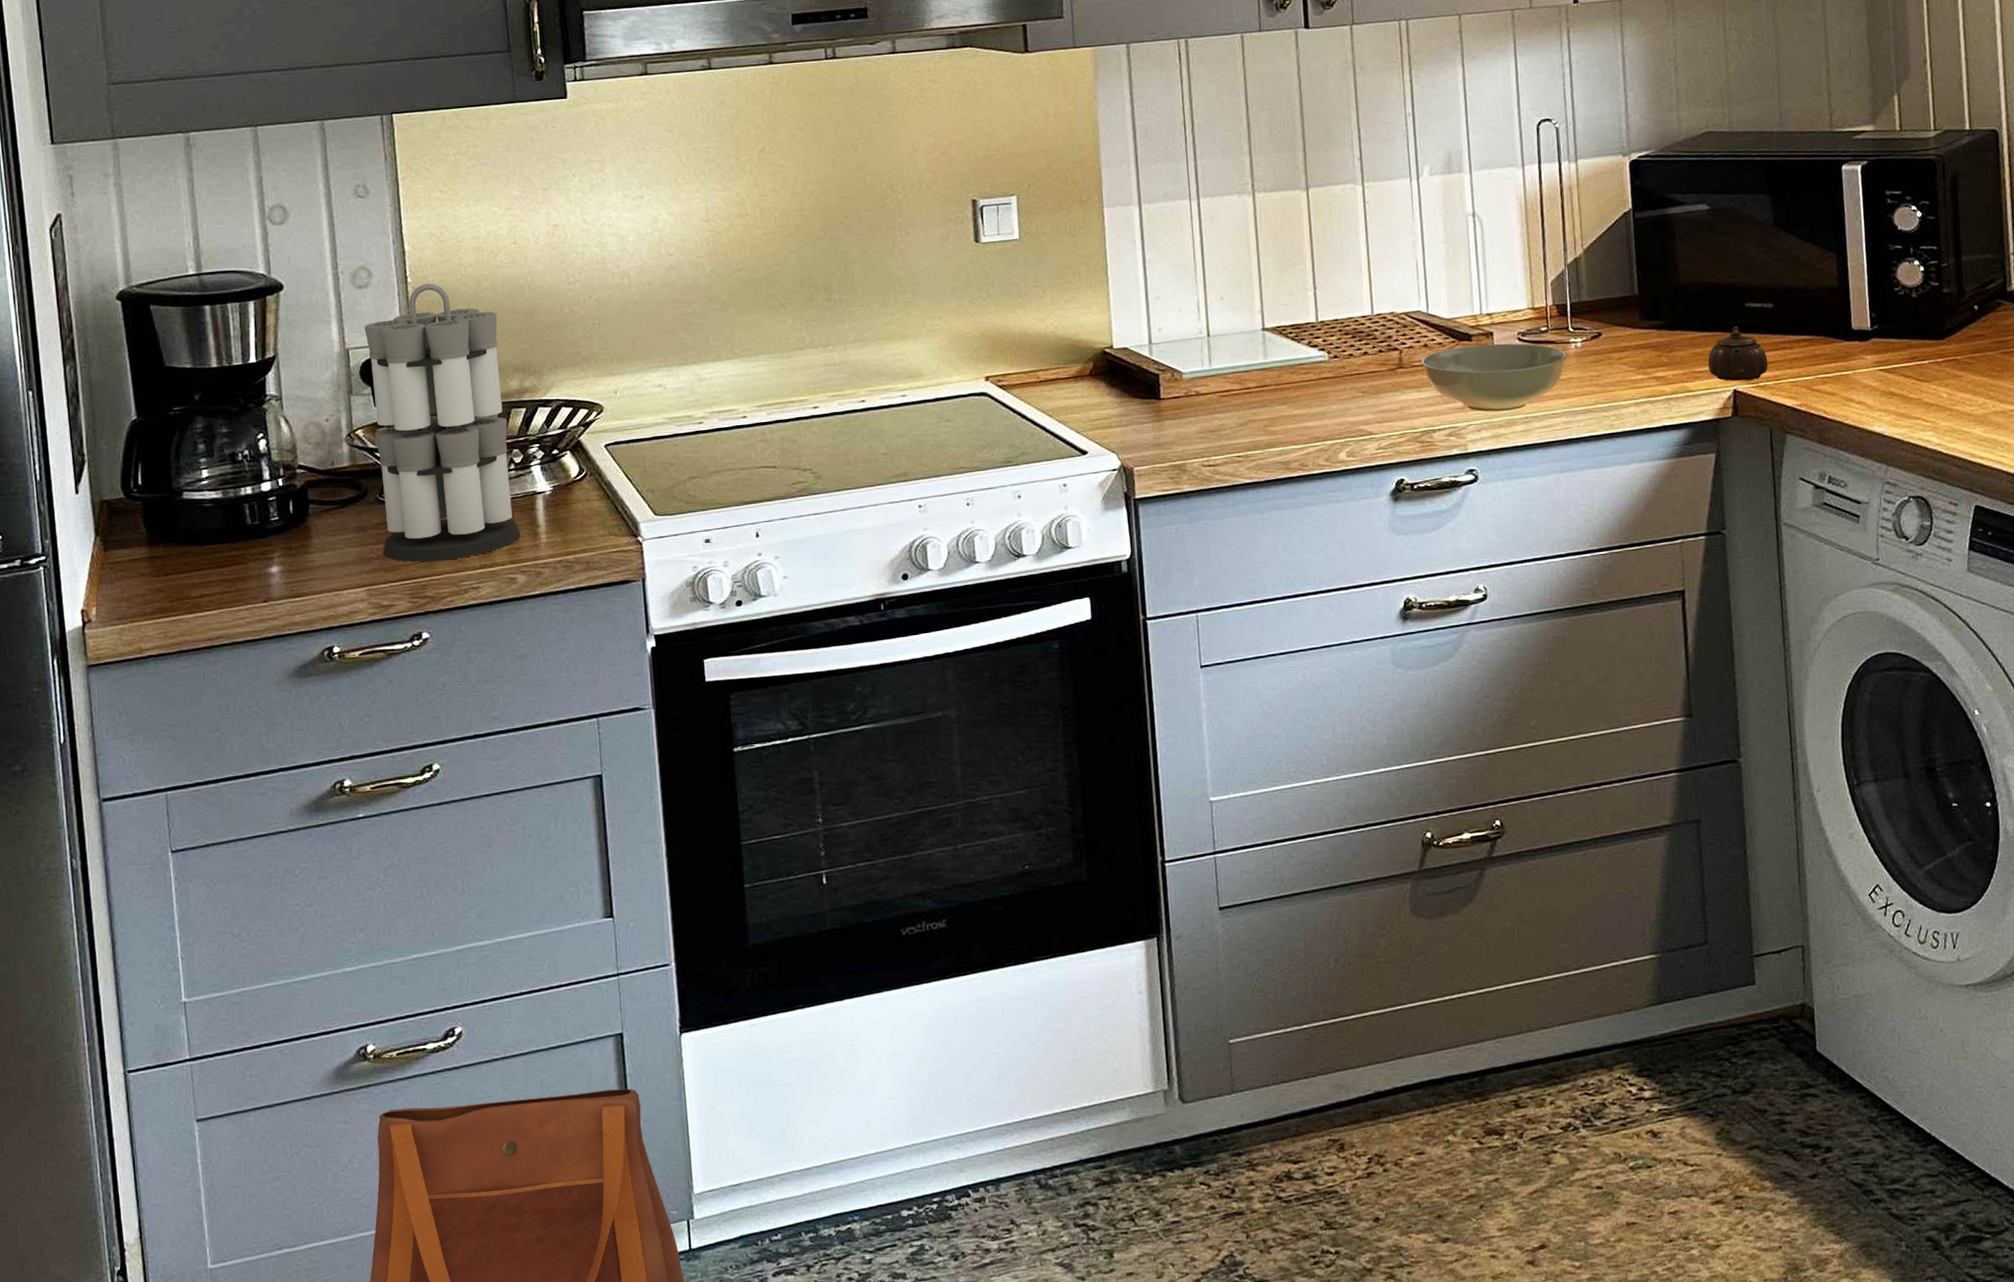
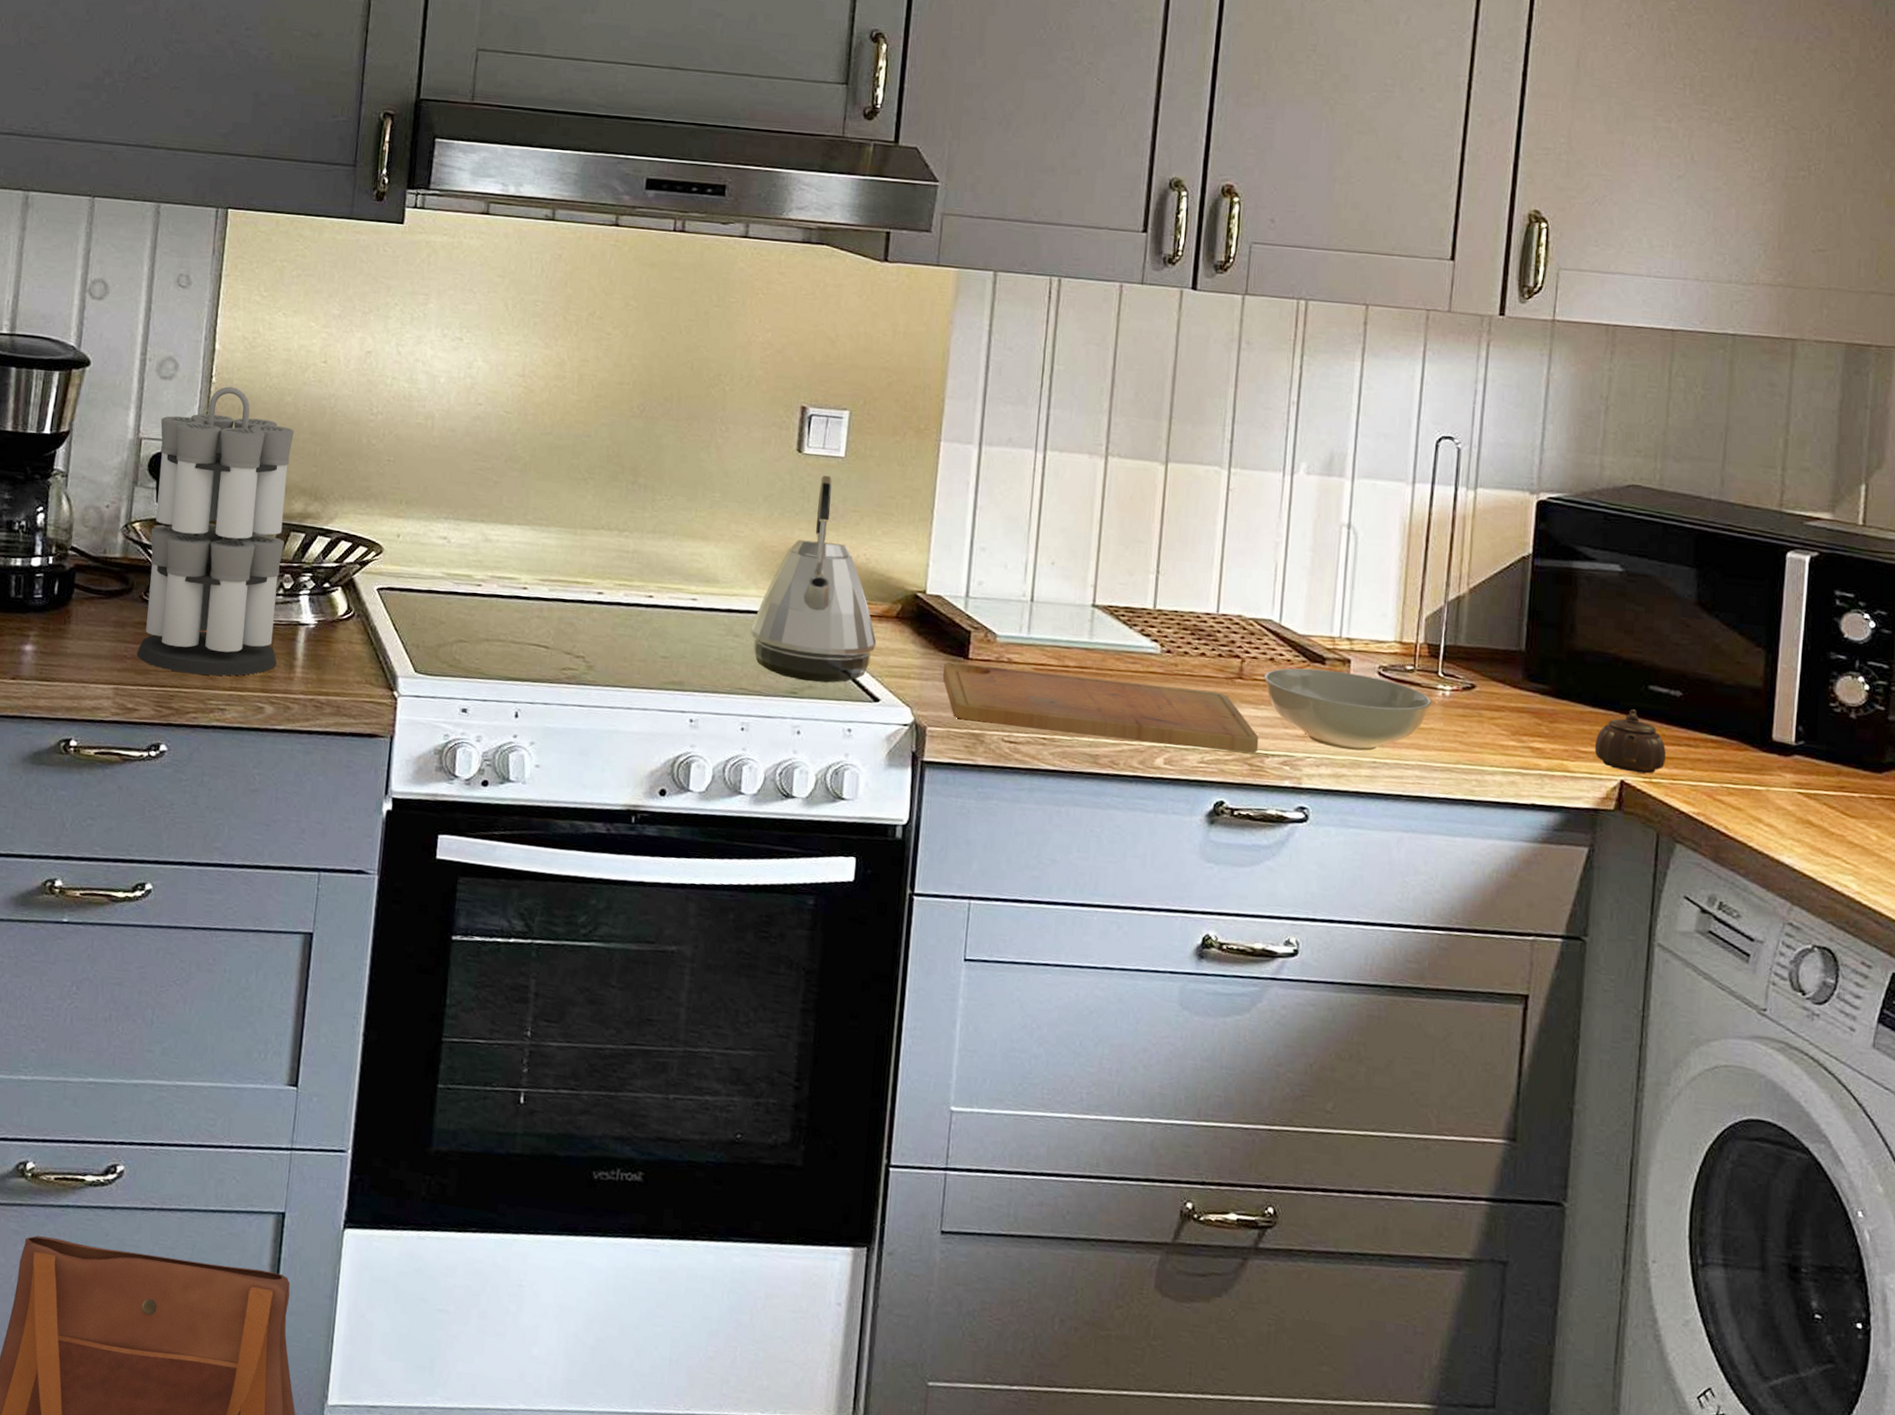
kettle: none [960,258,1076,449] -> present [750,475,877,683]
cutting board: none [1139,384,1426,456] -> present [942,662,1259,754]

